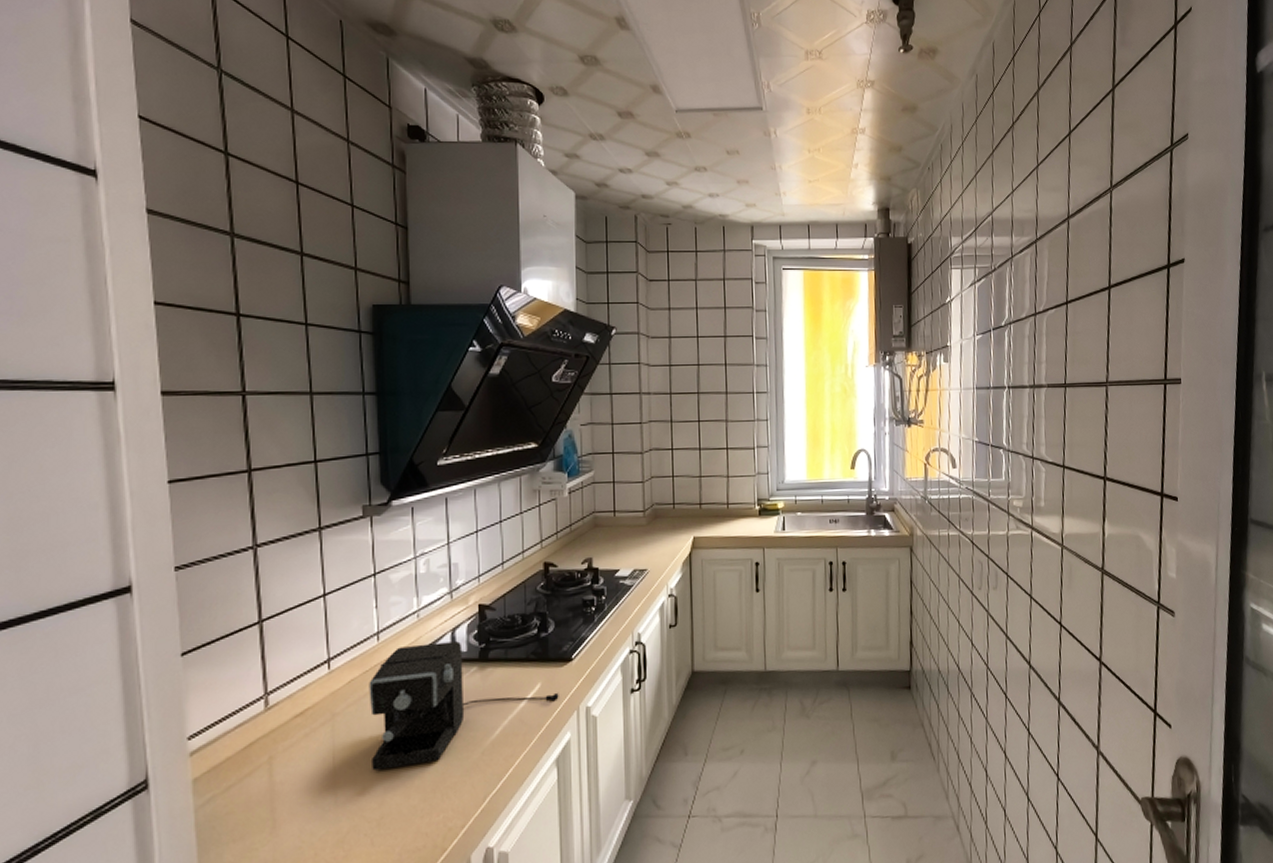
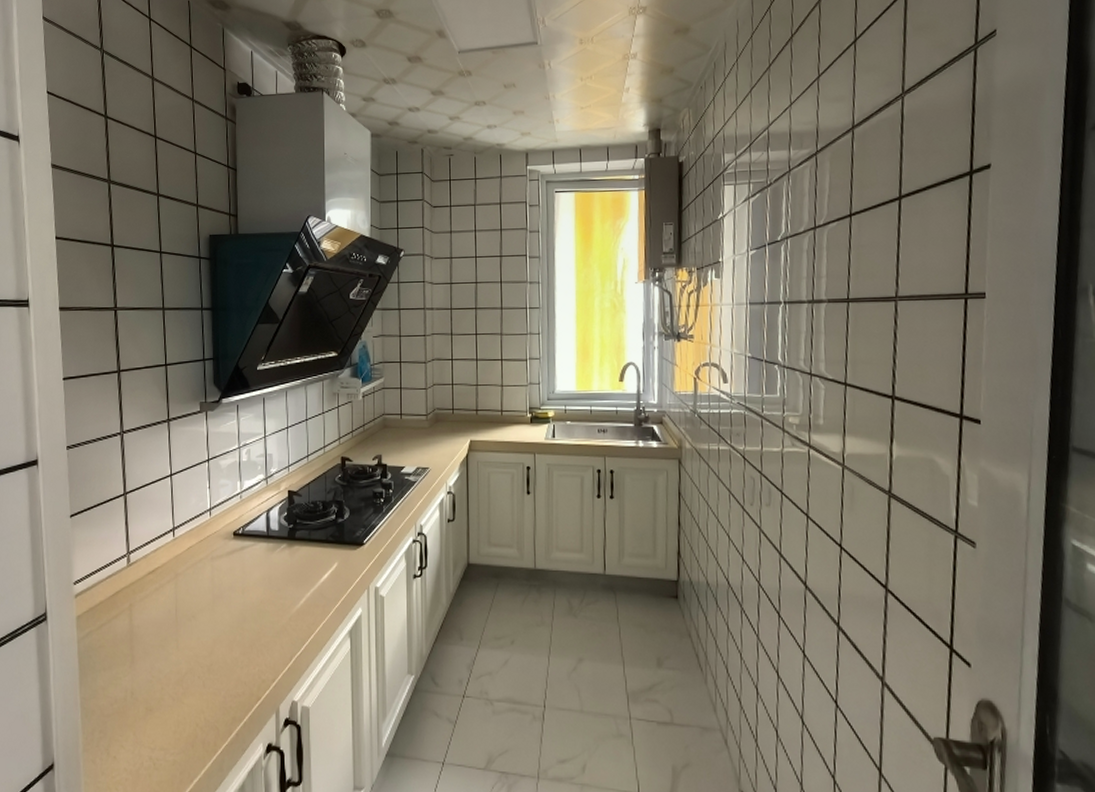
coffee maker: present [369,641,559,771] -> none [203,521,352,624]

